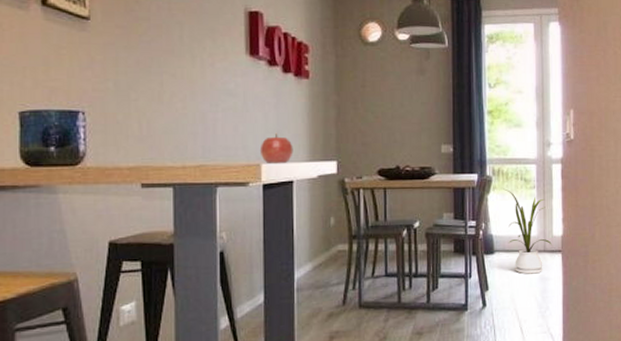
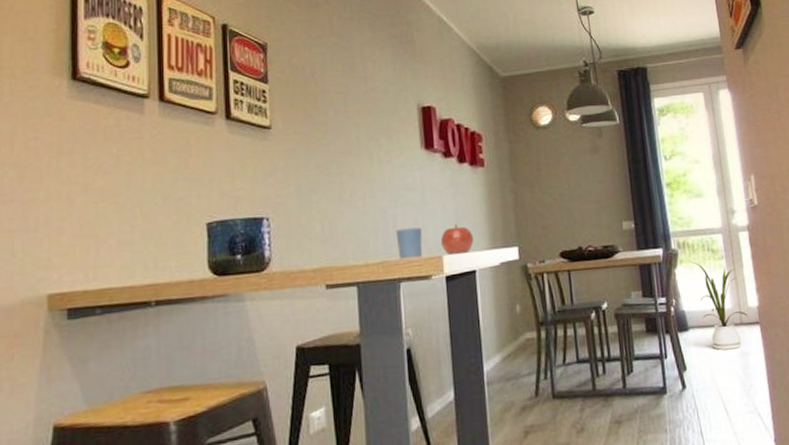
mug: none [215,134,242,166] -> present [395,227,423,261]

